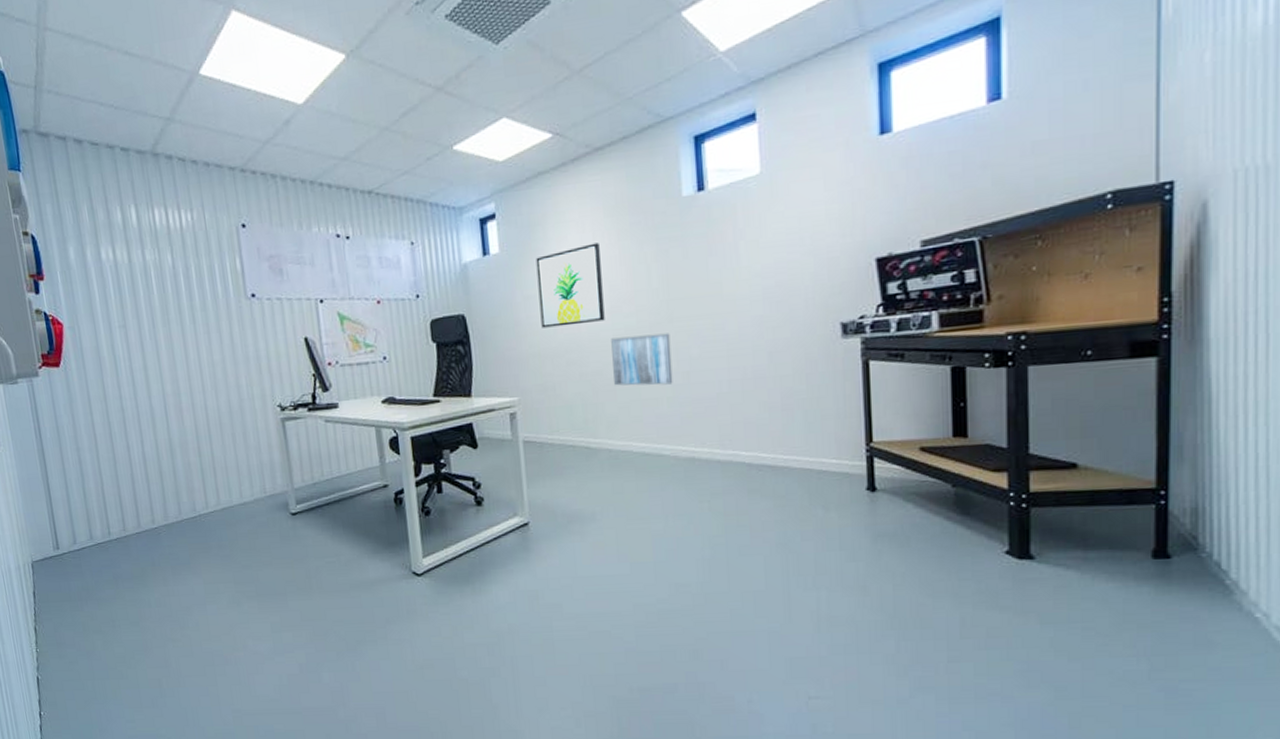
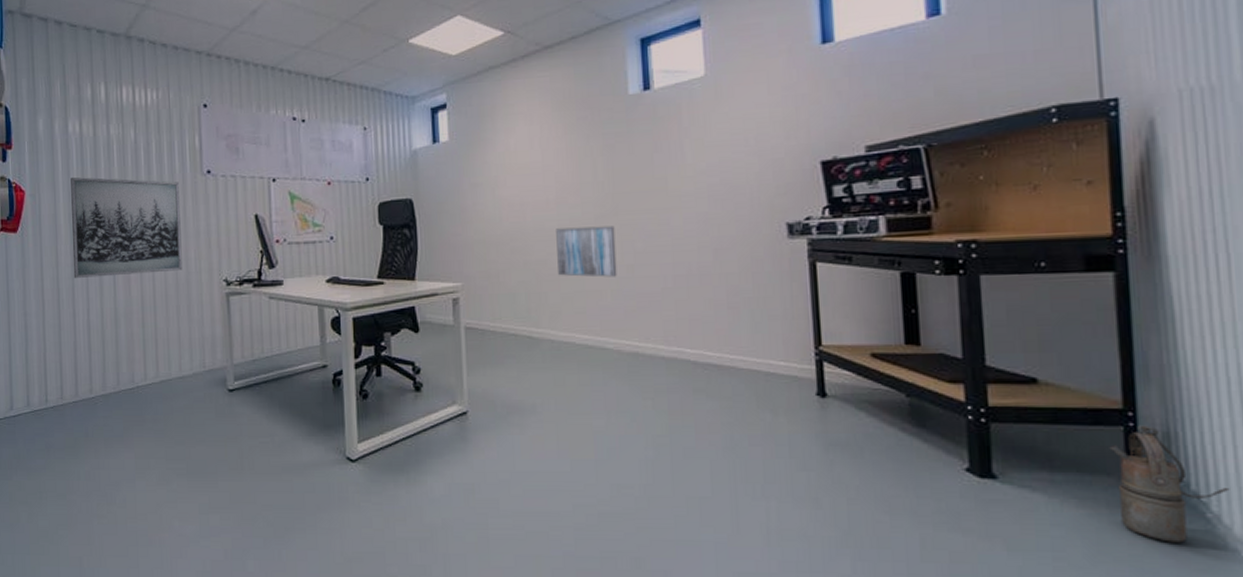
wall art: none [109,306,235,411] -> present [70,177,183,278]
wall art: present [536,243,605,328] -> none [484,135,550,216]
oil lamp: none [1140,502,1249,609] -> present [1109,425,1230,543]

